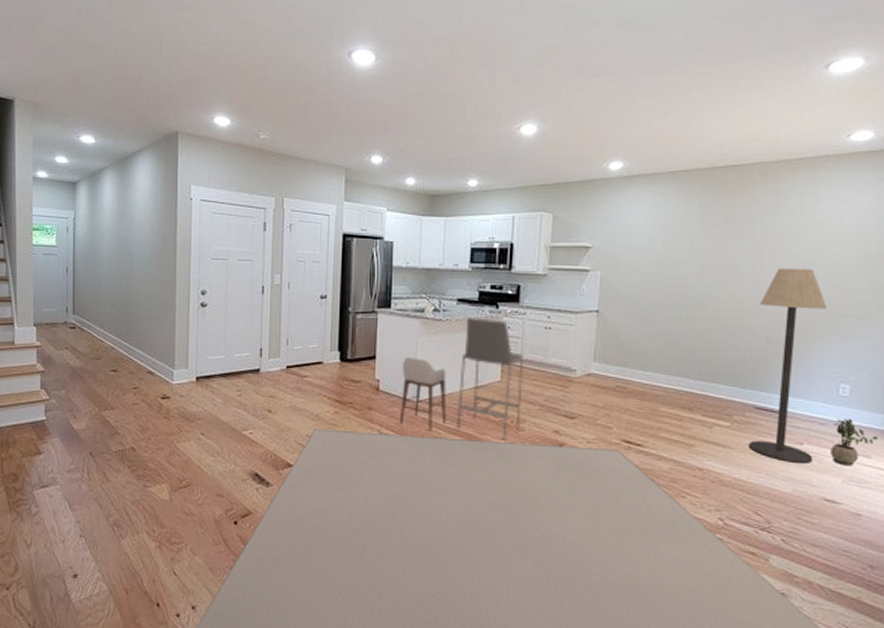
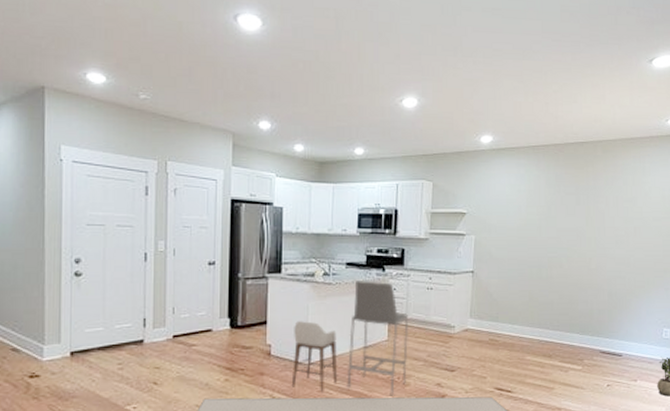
floor lamp: present [748,268,827,463] -> none [596,232,653,397]

